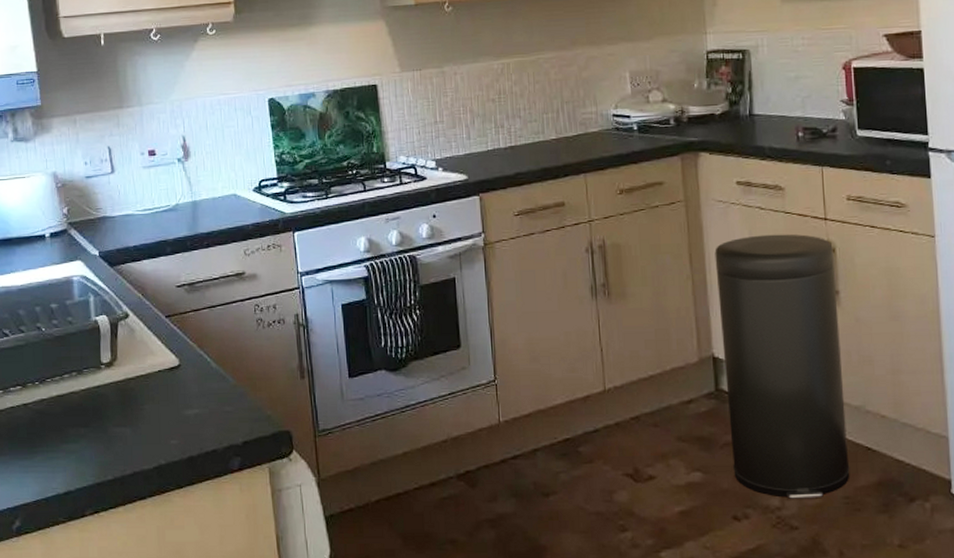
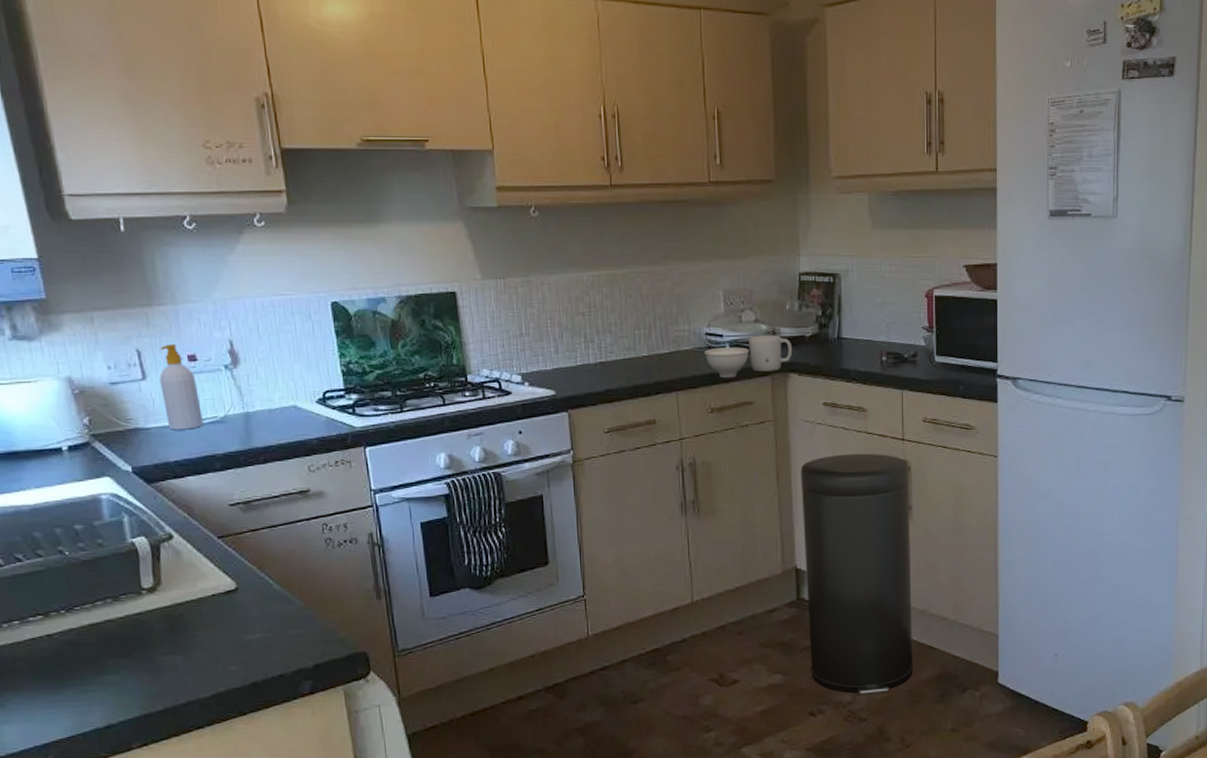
soap bottle: none [125,141,158,218] -> present [159,344,203,430]
bowl: none [612,127,657,160] -> present [704,347,749,379]
mug: none [656,114,703,152] -> present [748,335,793,372]

